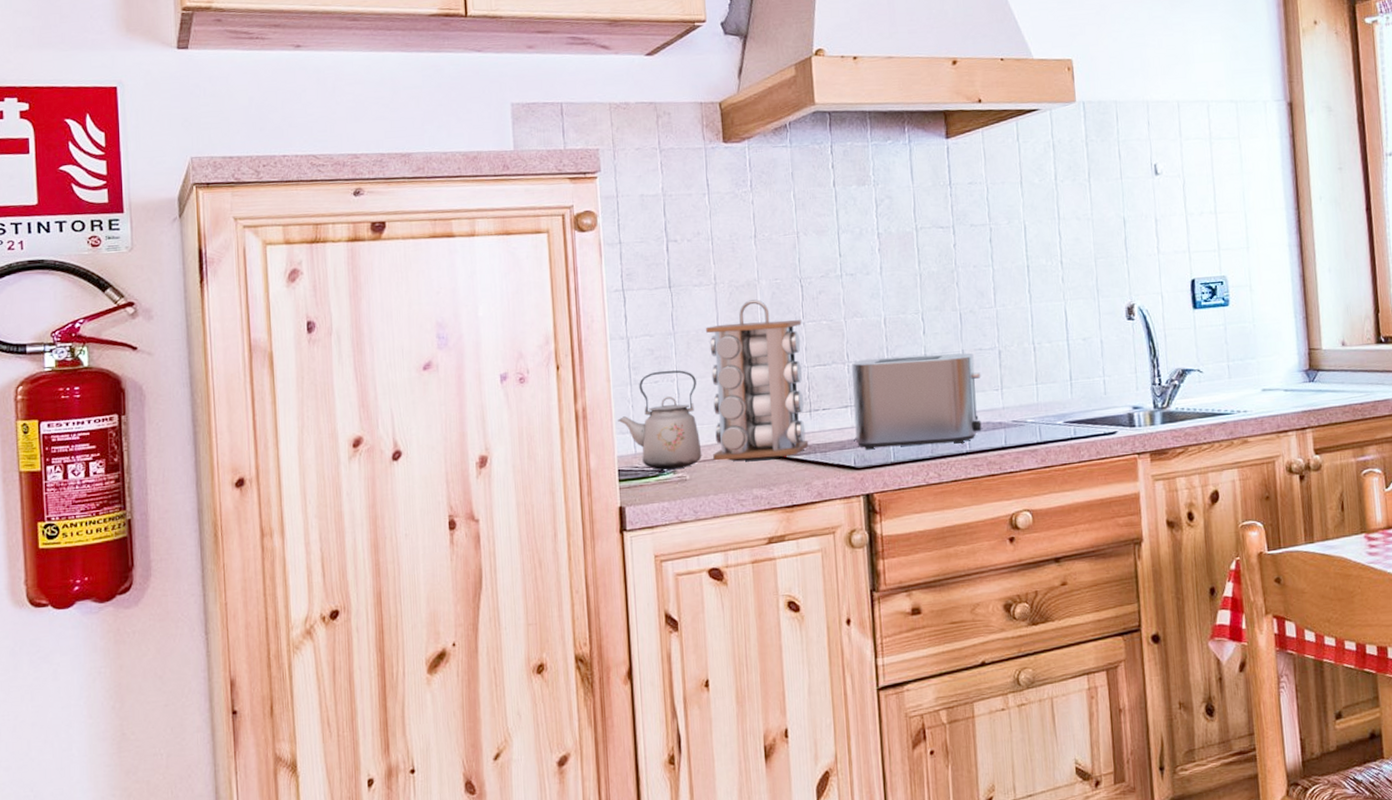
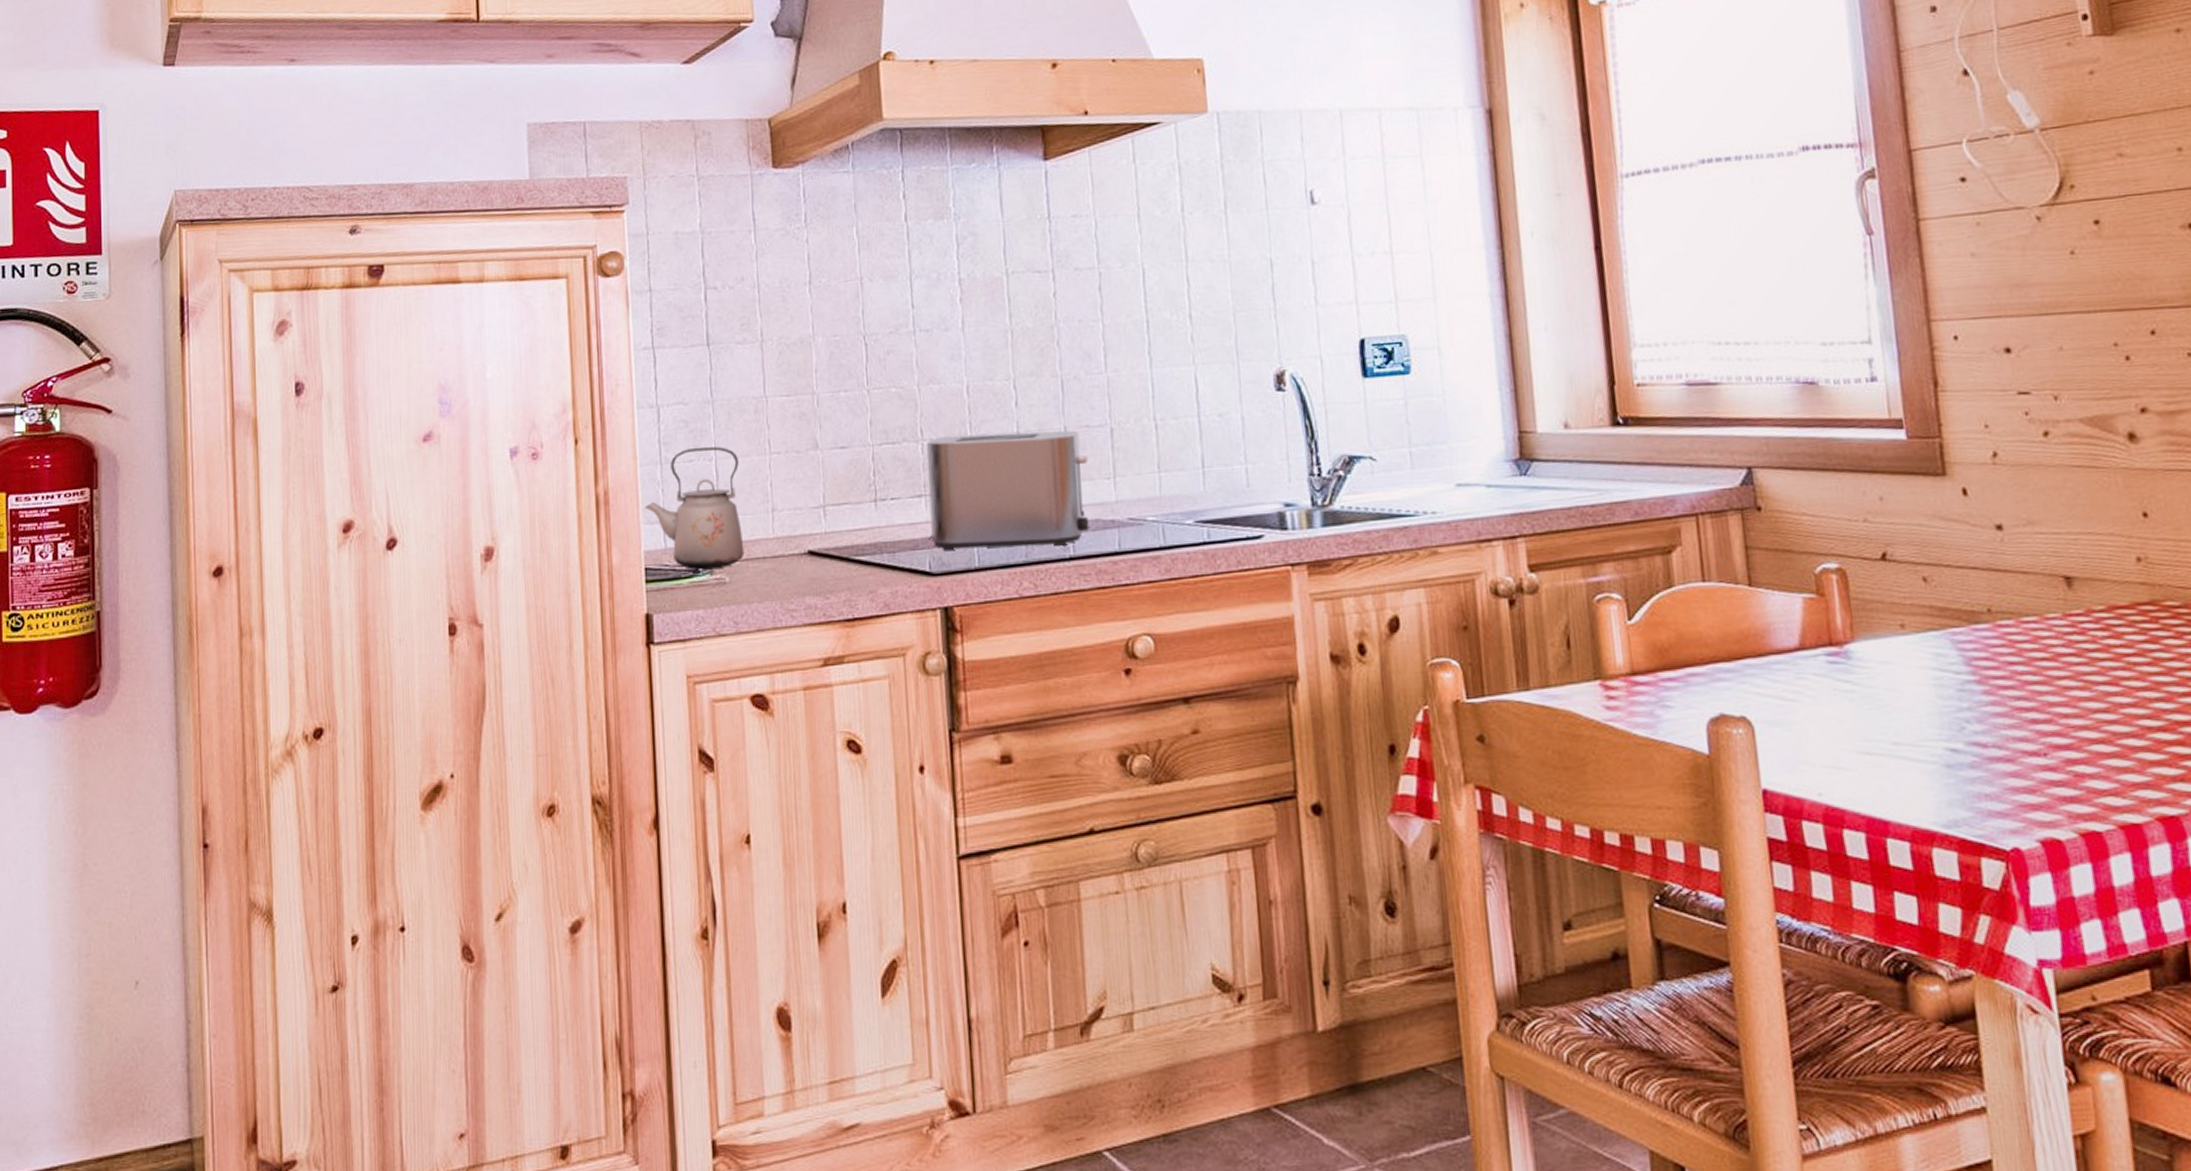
spice rack: present [705,299,809,462] -> none [749,360,874,562]

